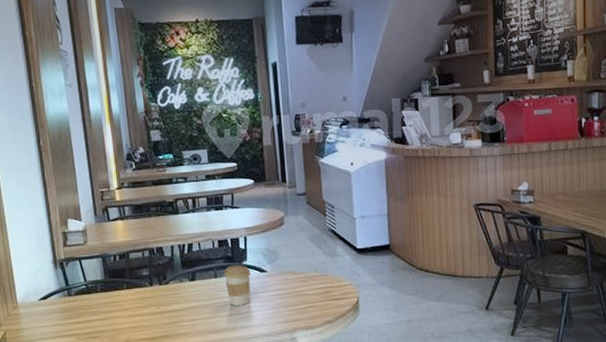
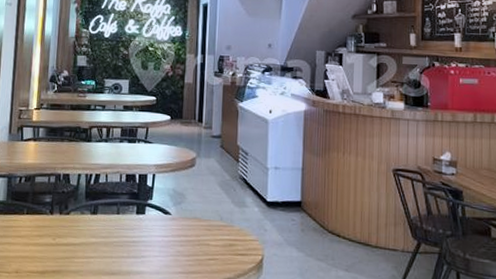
coffee cup: present [224,265,251,306] -> none [126,202,155,248]

